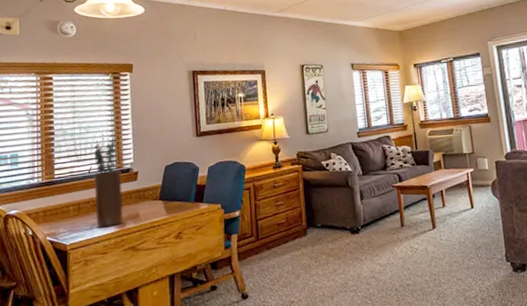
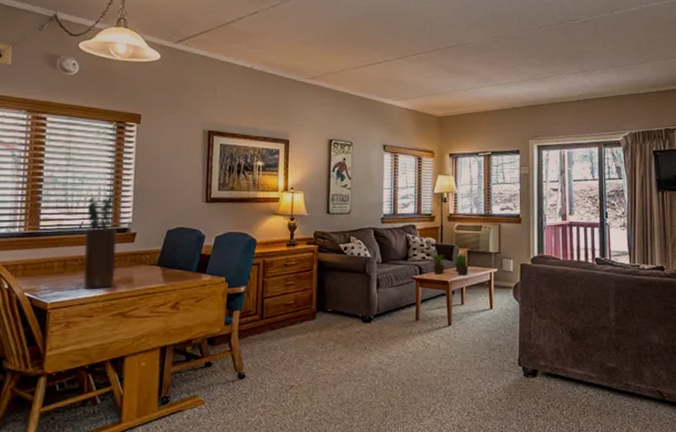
plant: none [409,156,446,181] -> present [431,252,469,276]

